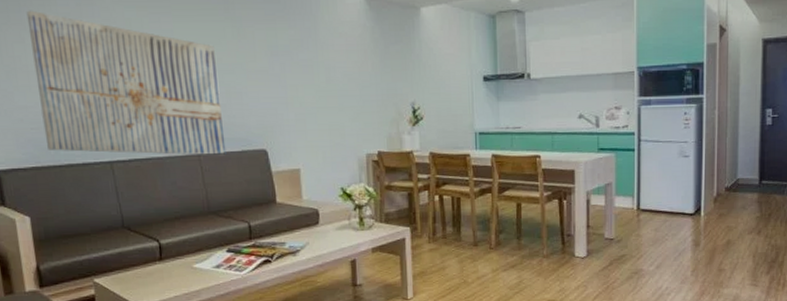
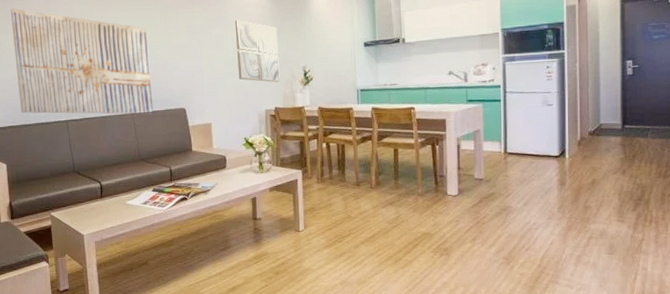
wall art: none [328,41,384,122] -> present [235,20,280,83]

